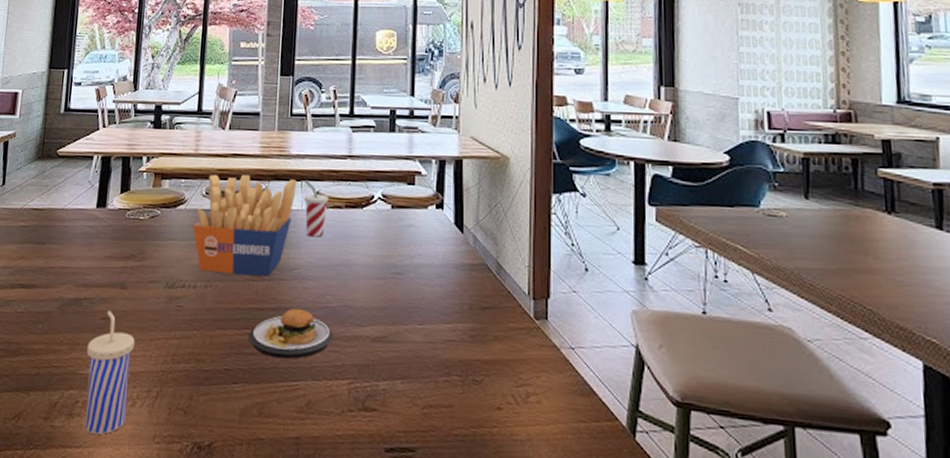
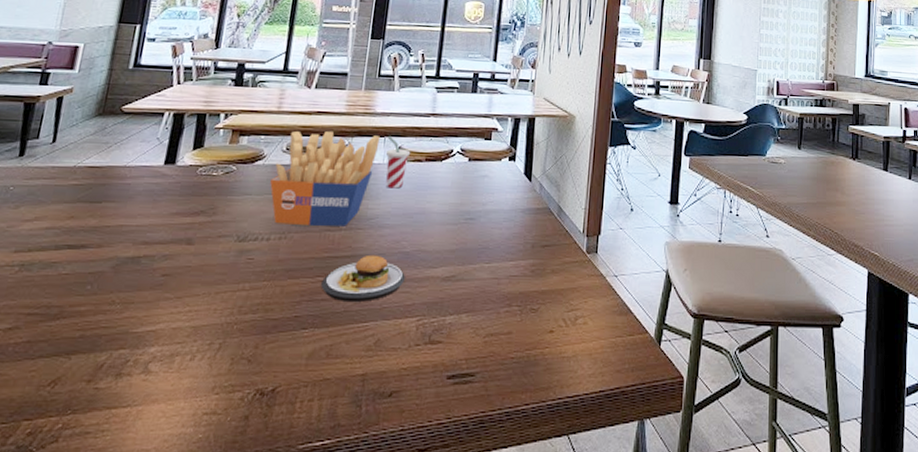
beverage cup: present [84,310,135,435] -> none [134,267,199,391]

